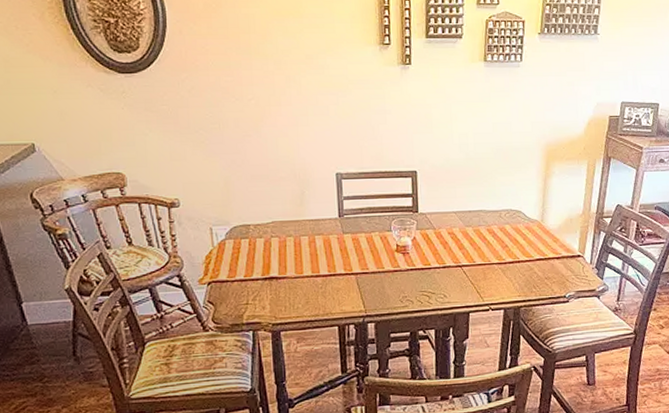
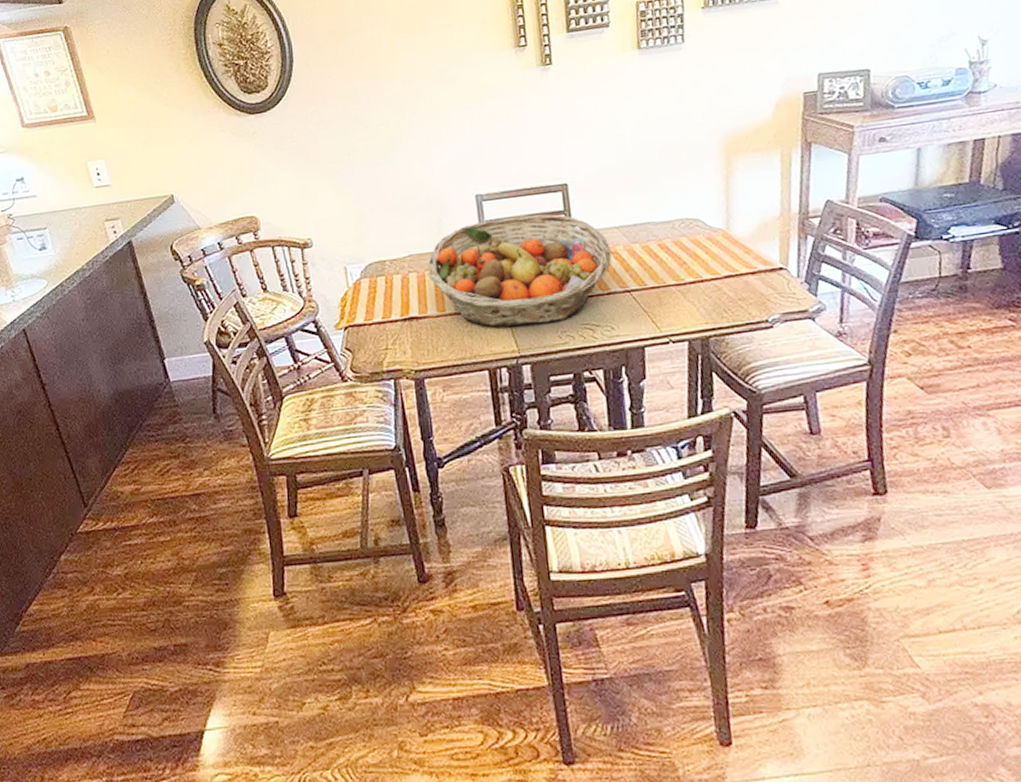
fruit basket: none [289,195,449,290] -> present [428,214,612,328]

